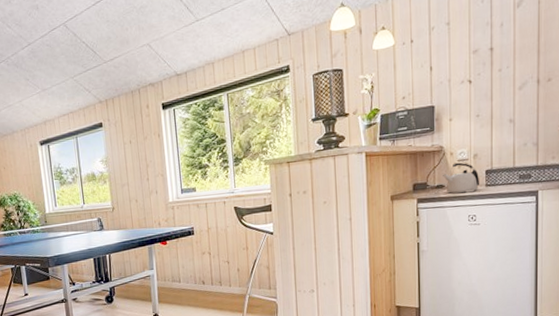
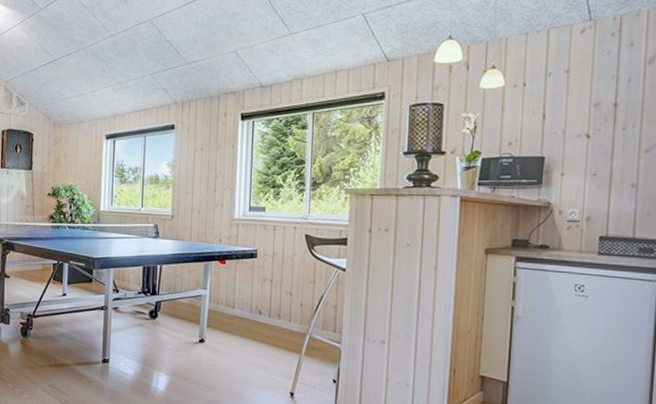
kettle: present [443,162,480,194] -> none [548,223,592,259]

